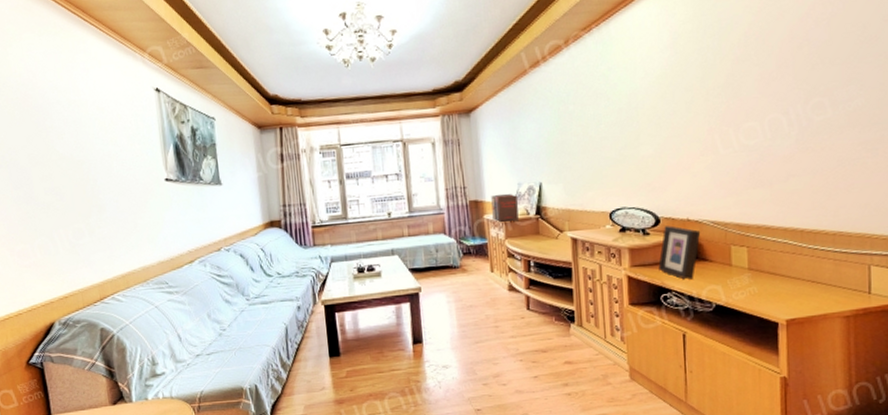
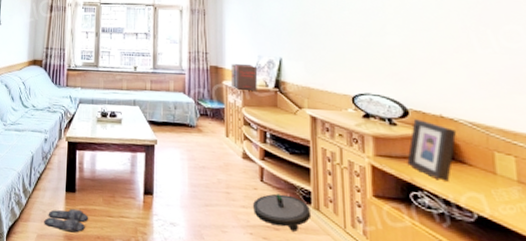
slippers: none [310,372,357,396] -> present [44,208,88,233]
robot vacuum: none [521,318,576,350] -> present [253,193,312,232]

